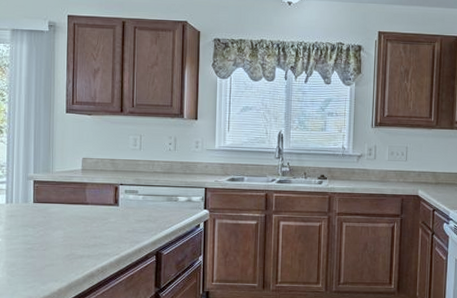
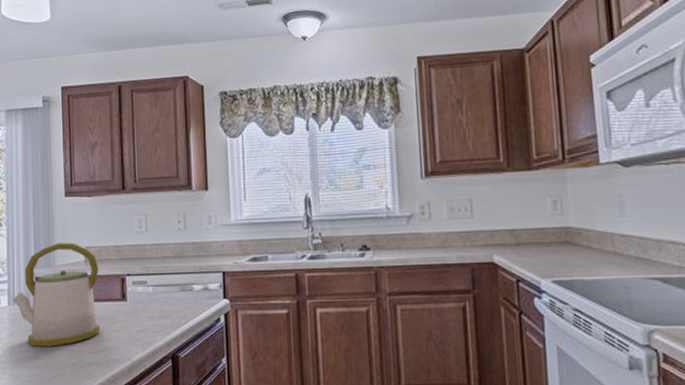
kettle: none [10,152,95,240] -> present [12,242,101,347]

